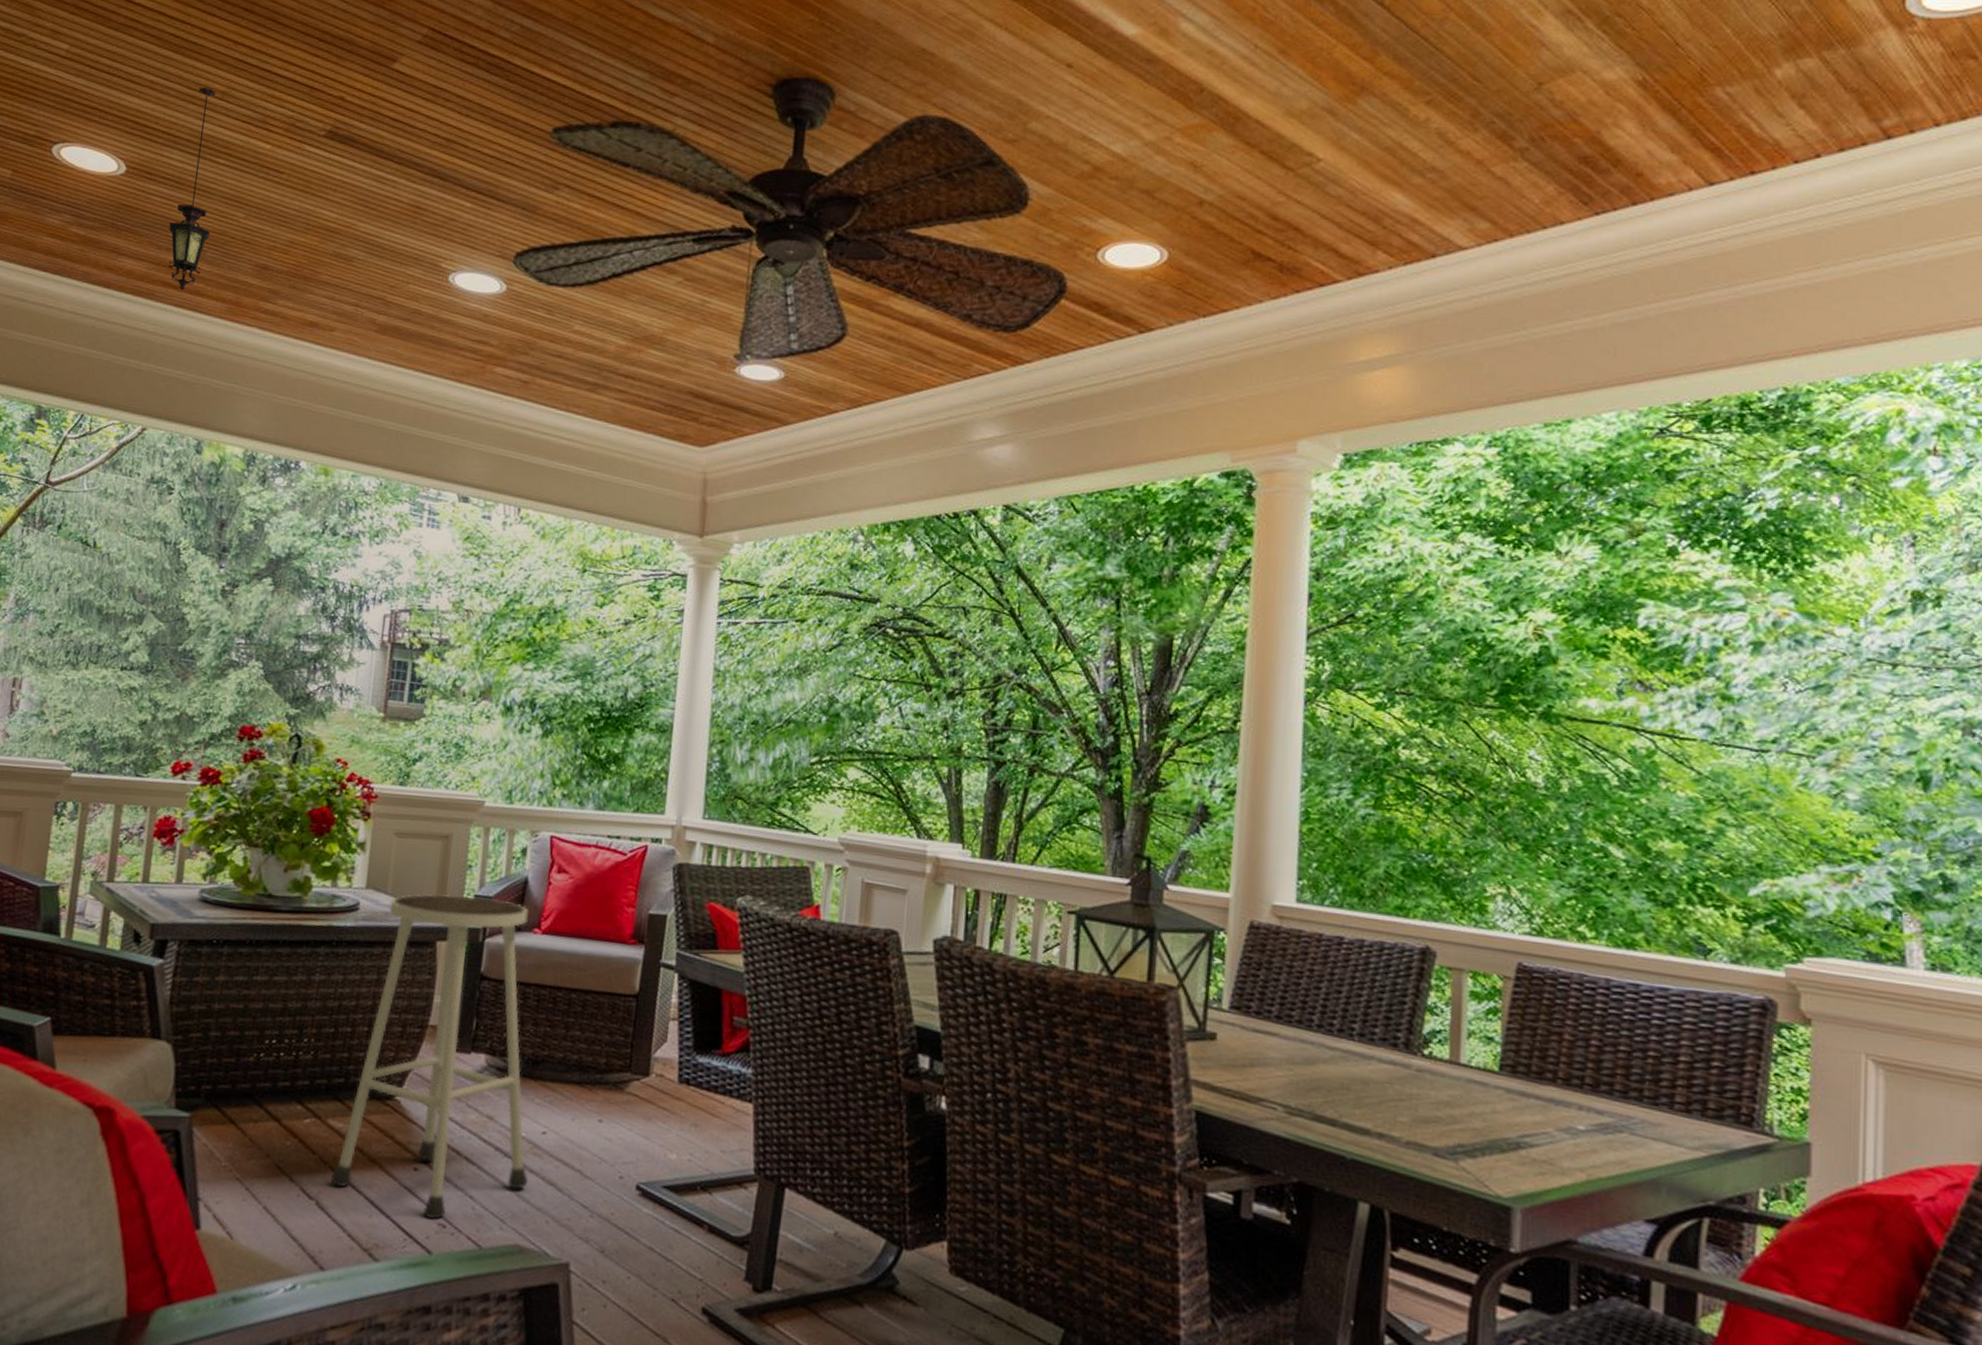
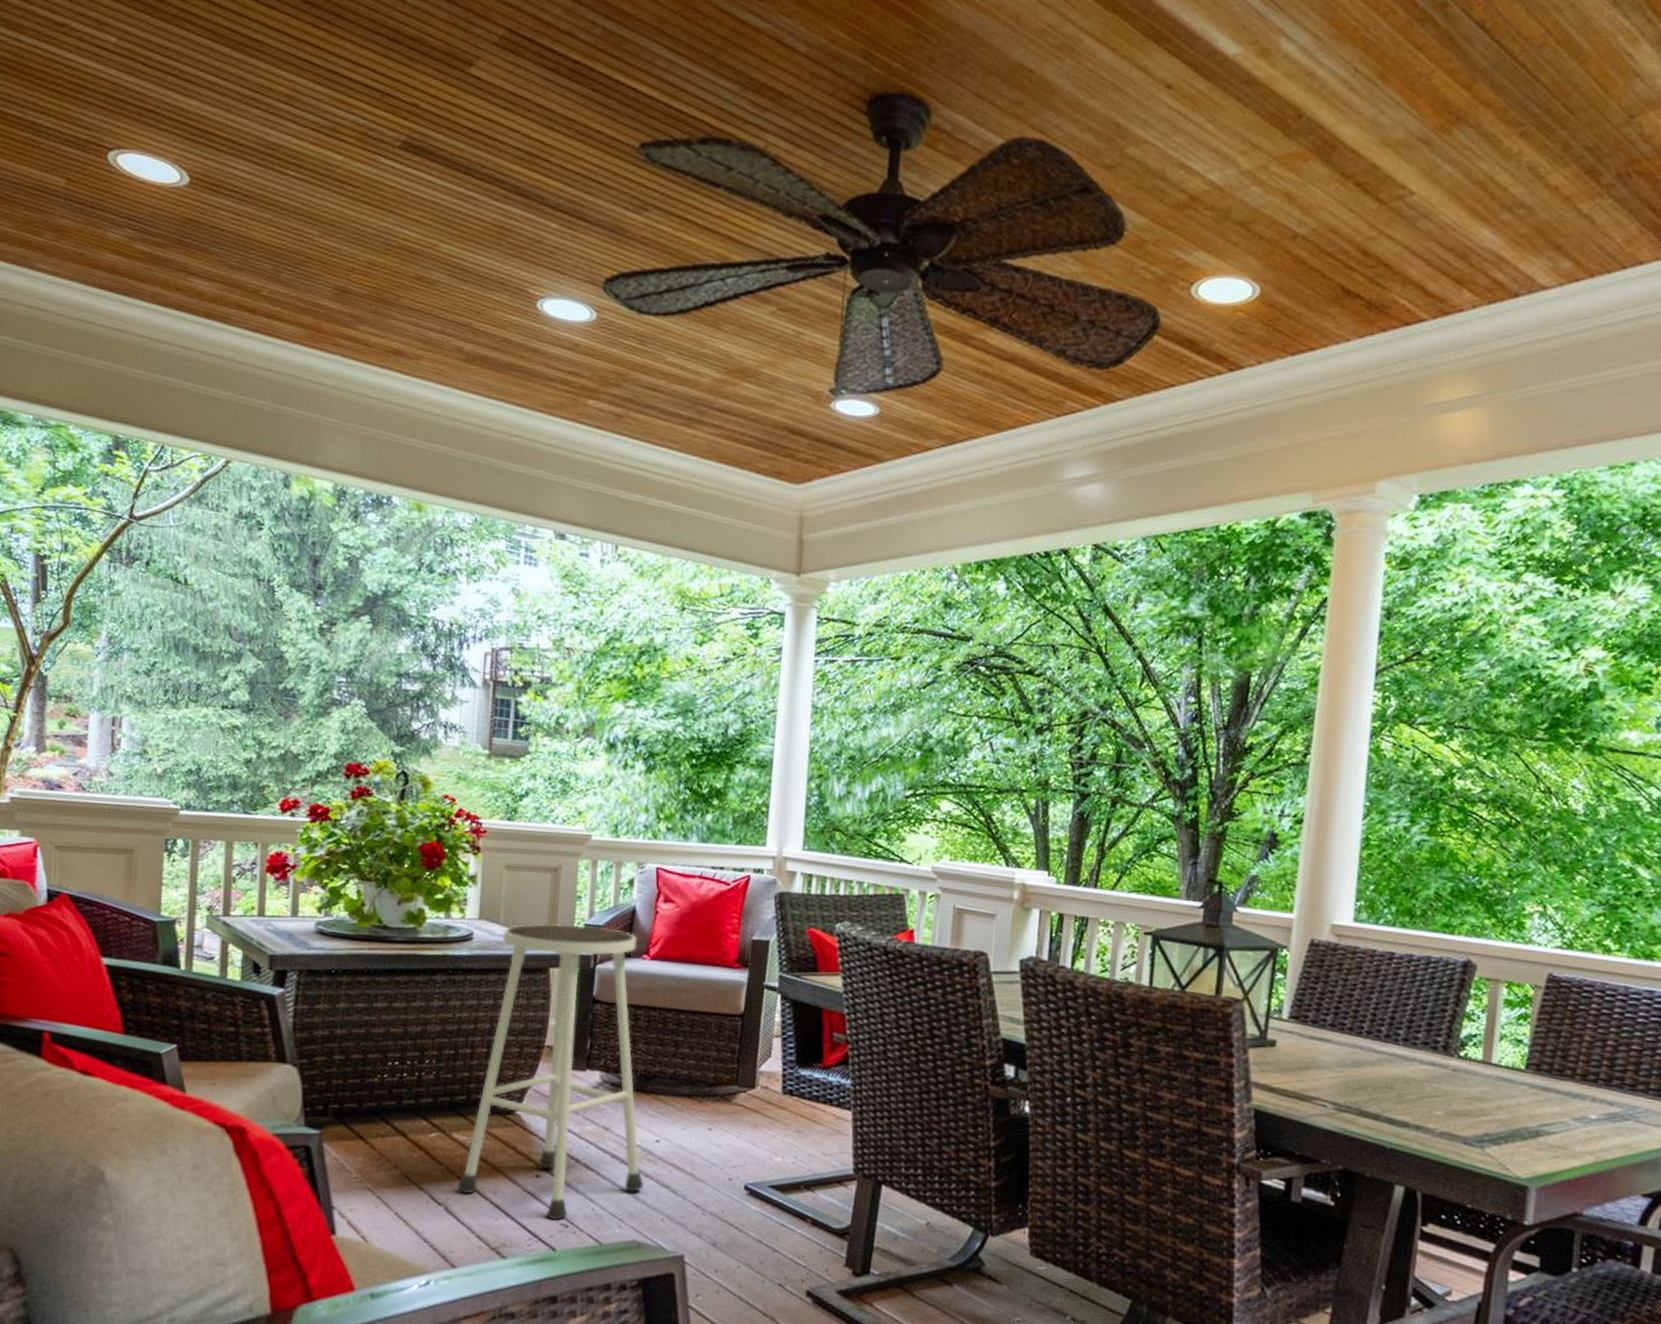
hanging lantern: present [168,87,216,291] -> none [240,89,285,315]

